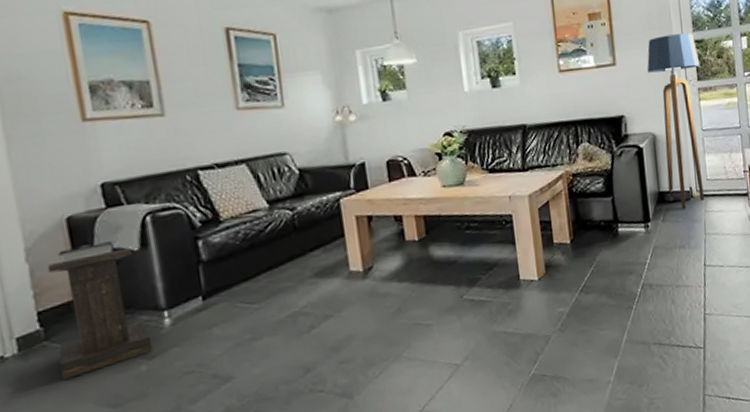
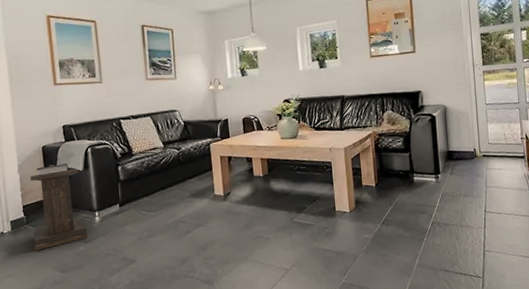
floor lamp: present [647,33,704,209] -> none [440,28,486,166]

